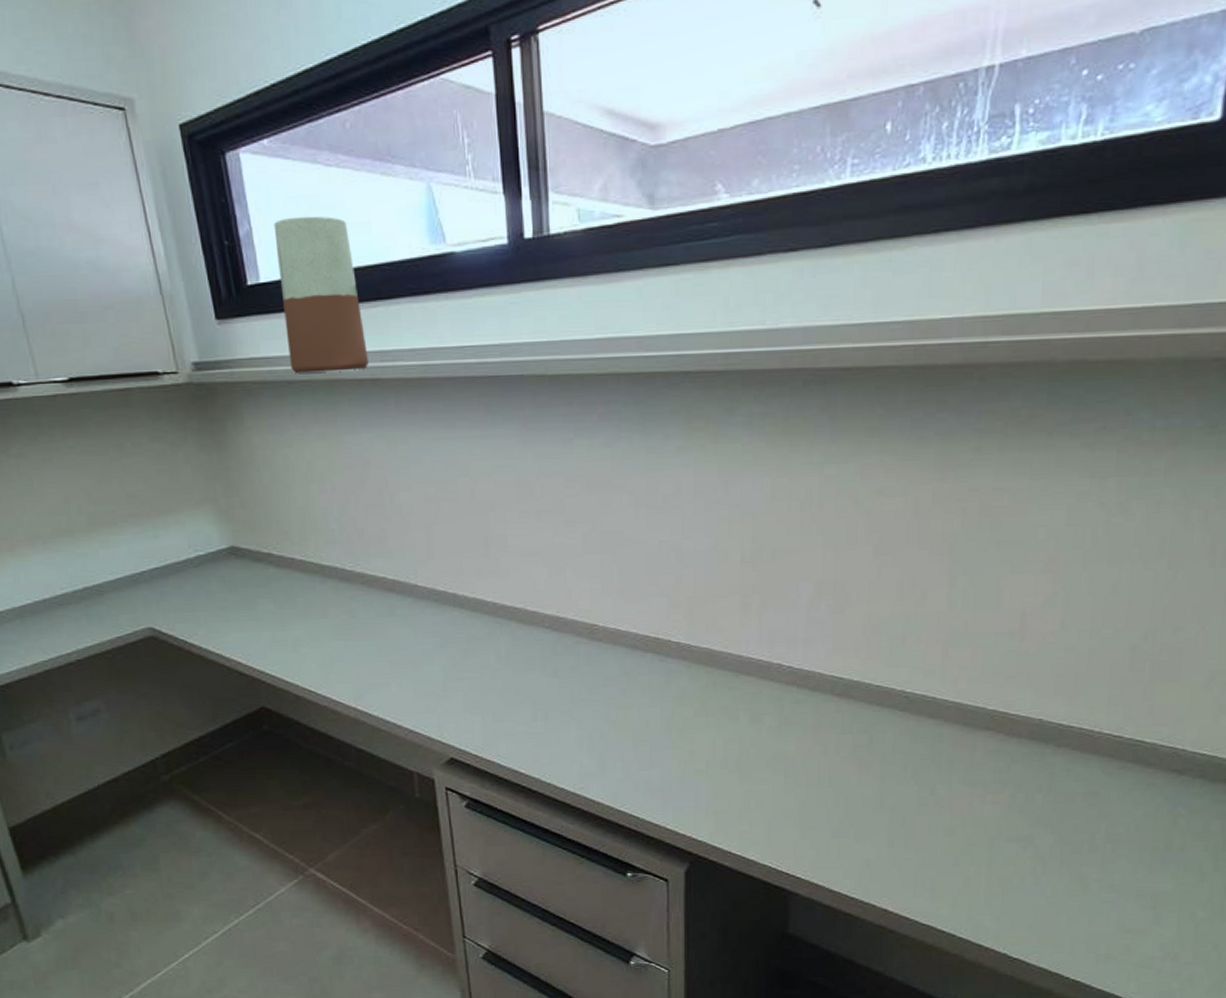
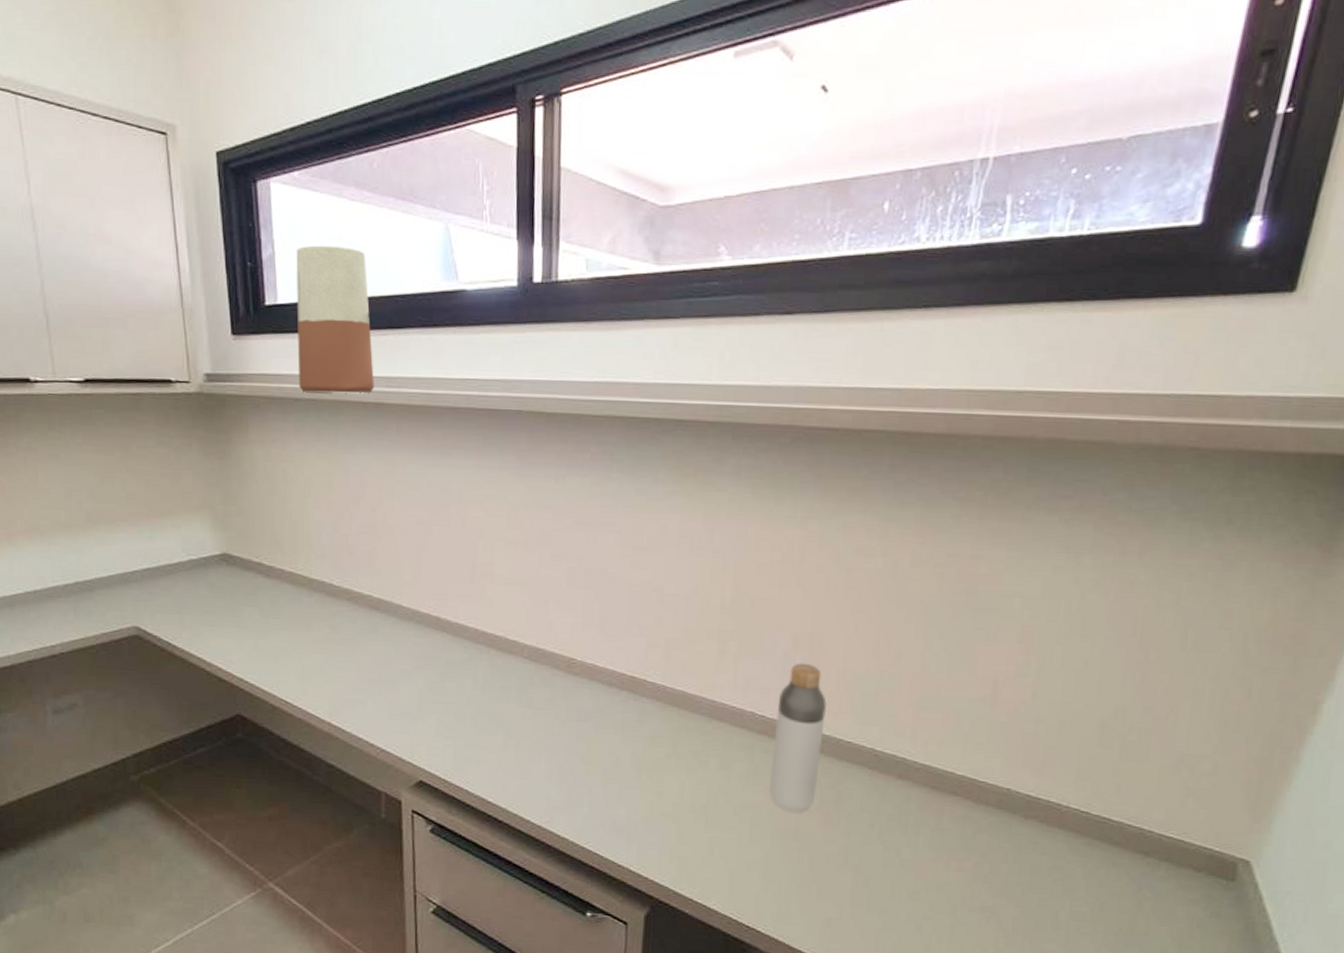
bottle: none [800,610,854,760] -> present [769,663,827,813]

